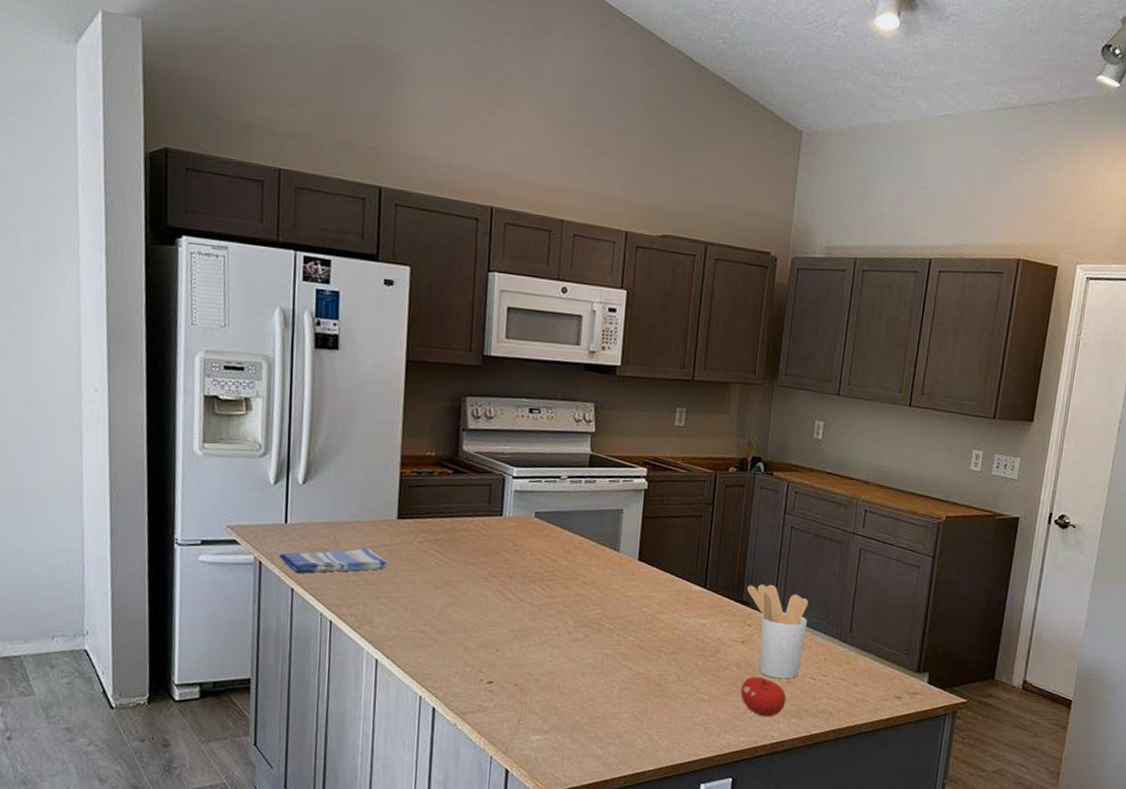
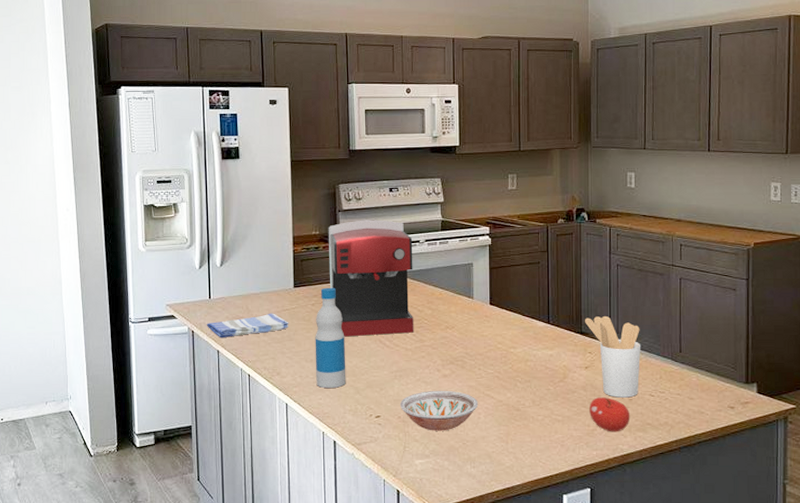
bottle: none [416,522,458,645] -> present [315,287,346,388]
coffee maker: none [443,443,553,586] -> present [328,220,414,337]
bowl: none [518,656,614,704] -> present [400,390,479,431]

